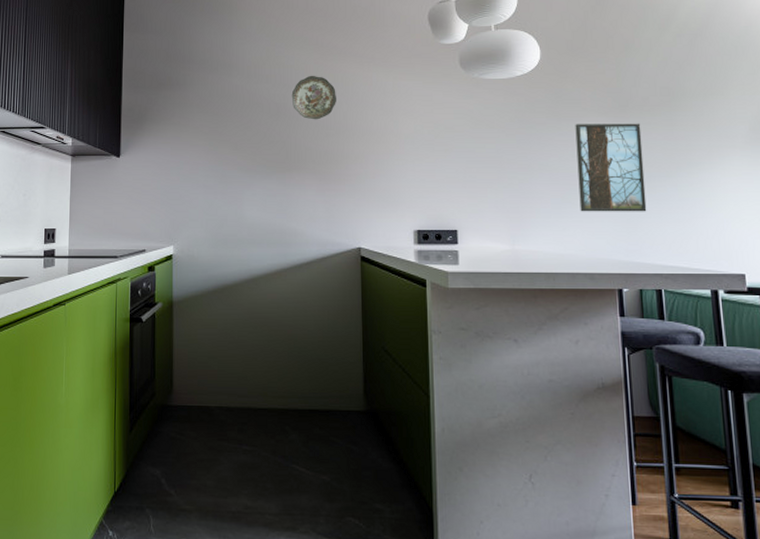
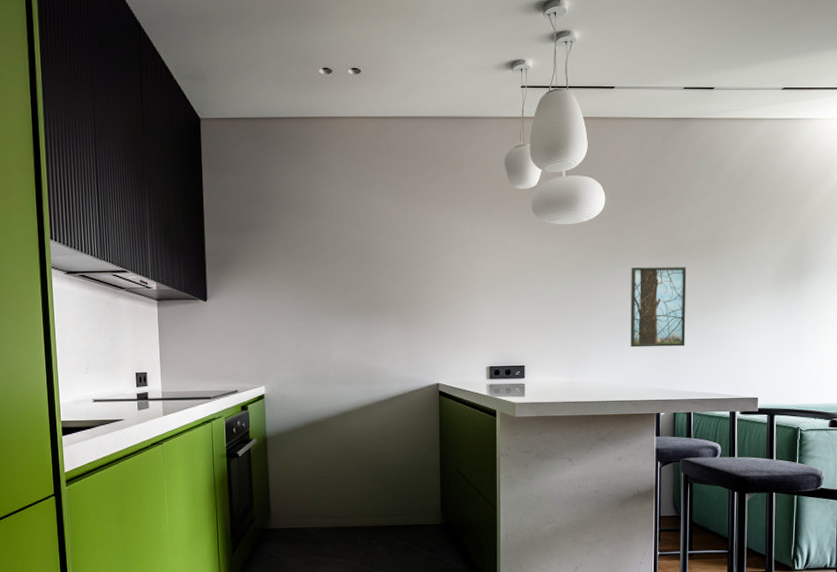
decorative plate: present [291,75,336,120] -> none [374,219,417,264]

